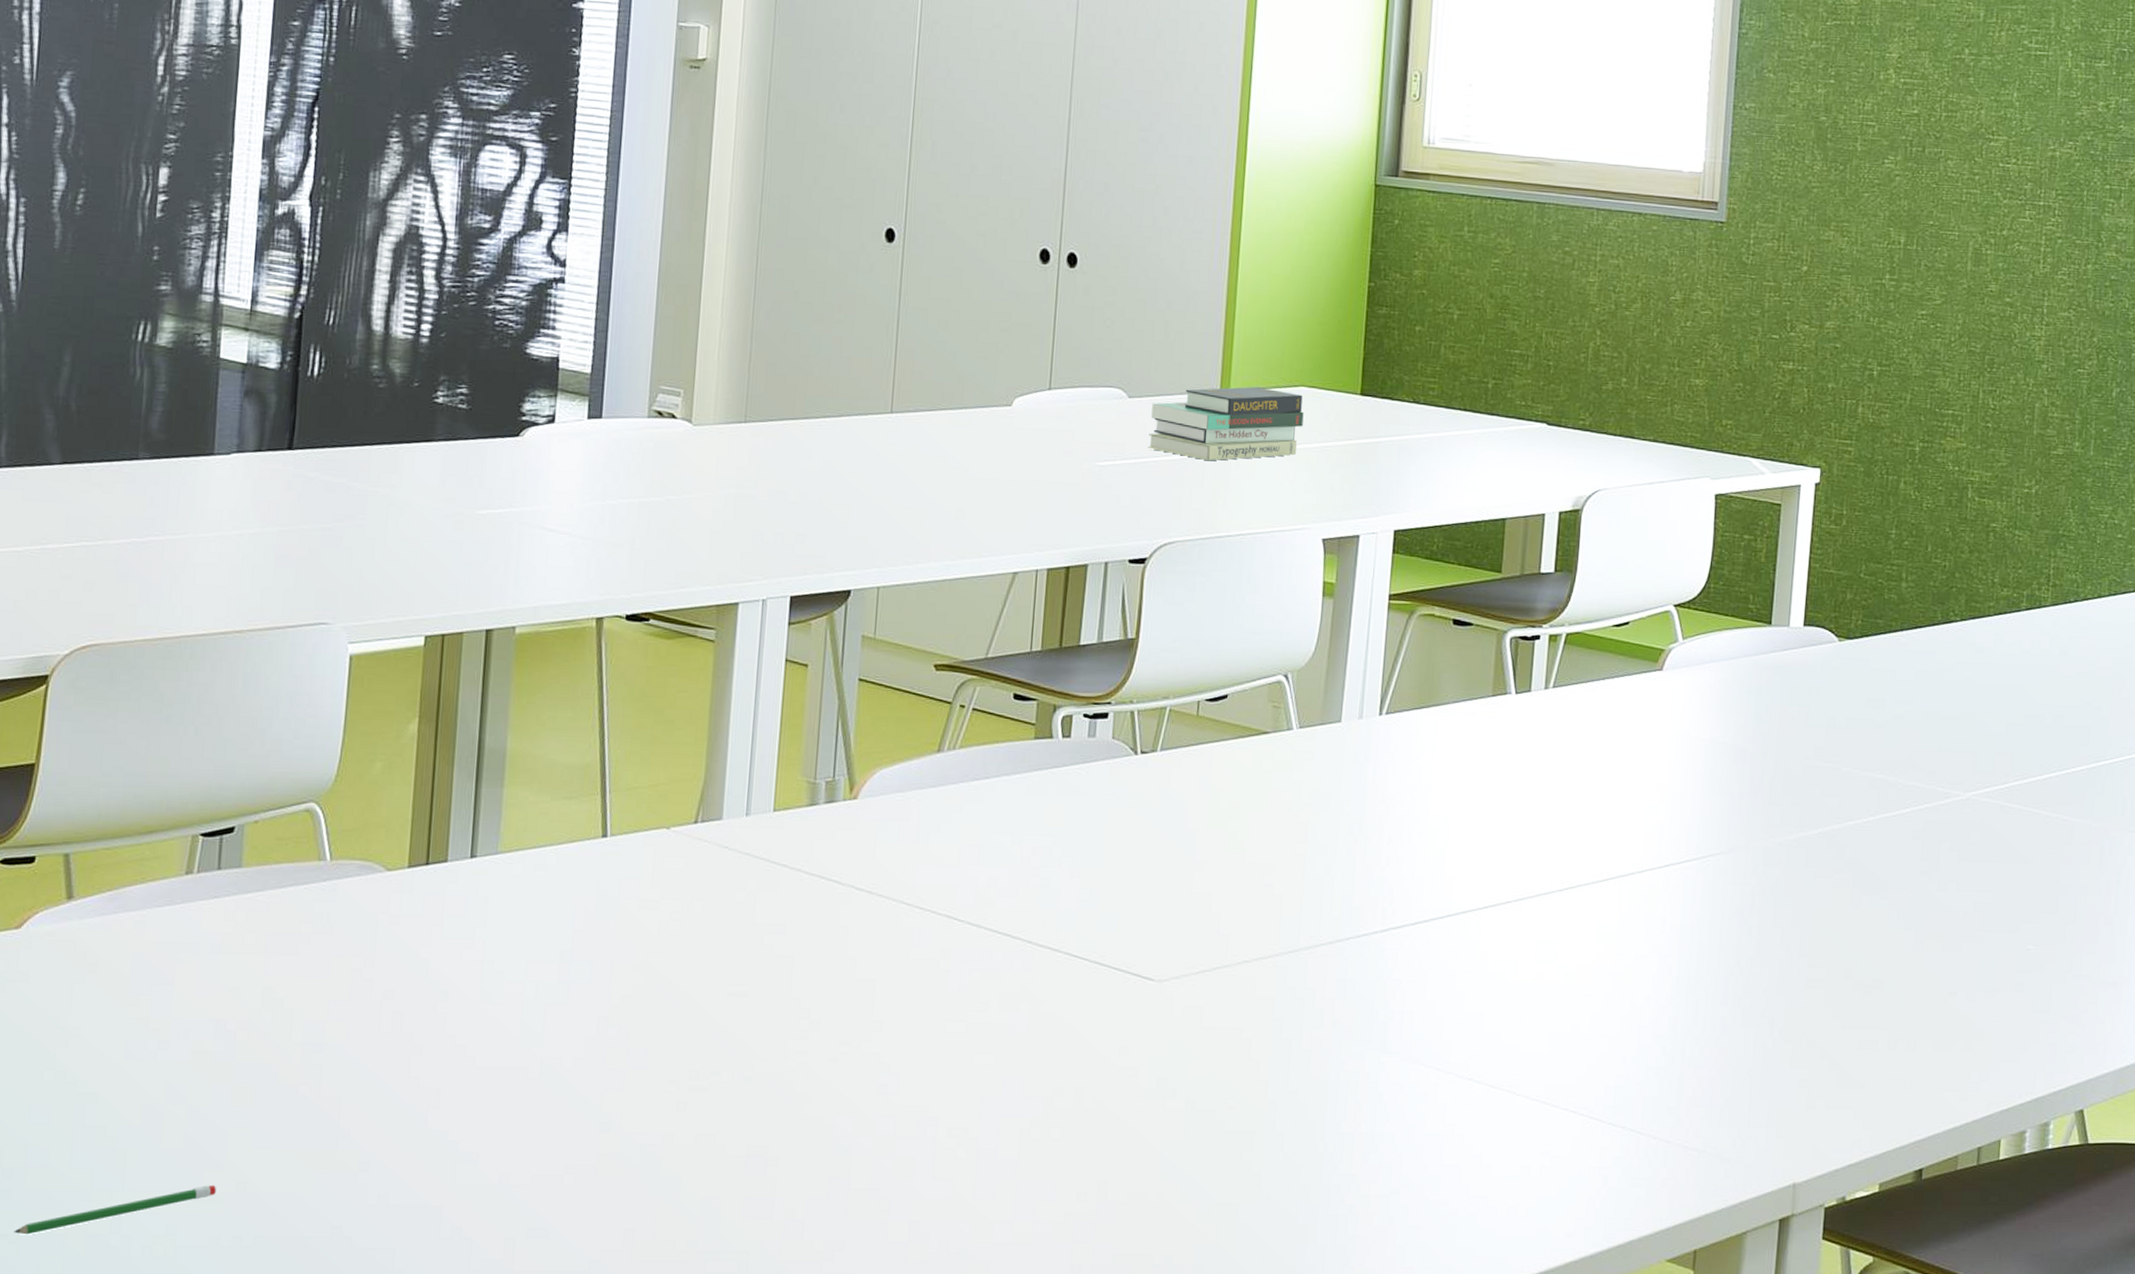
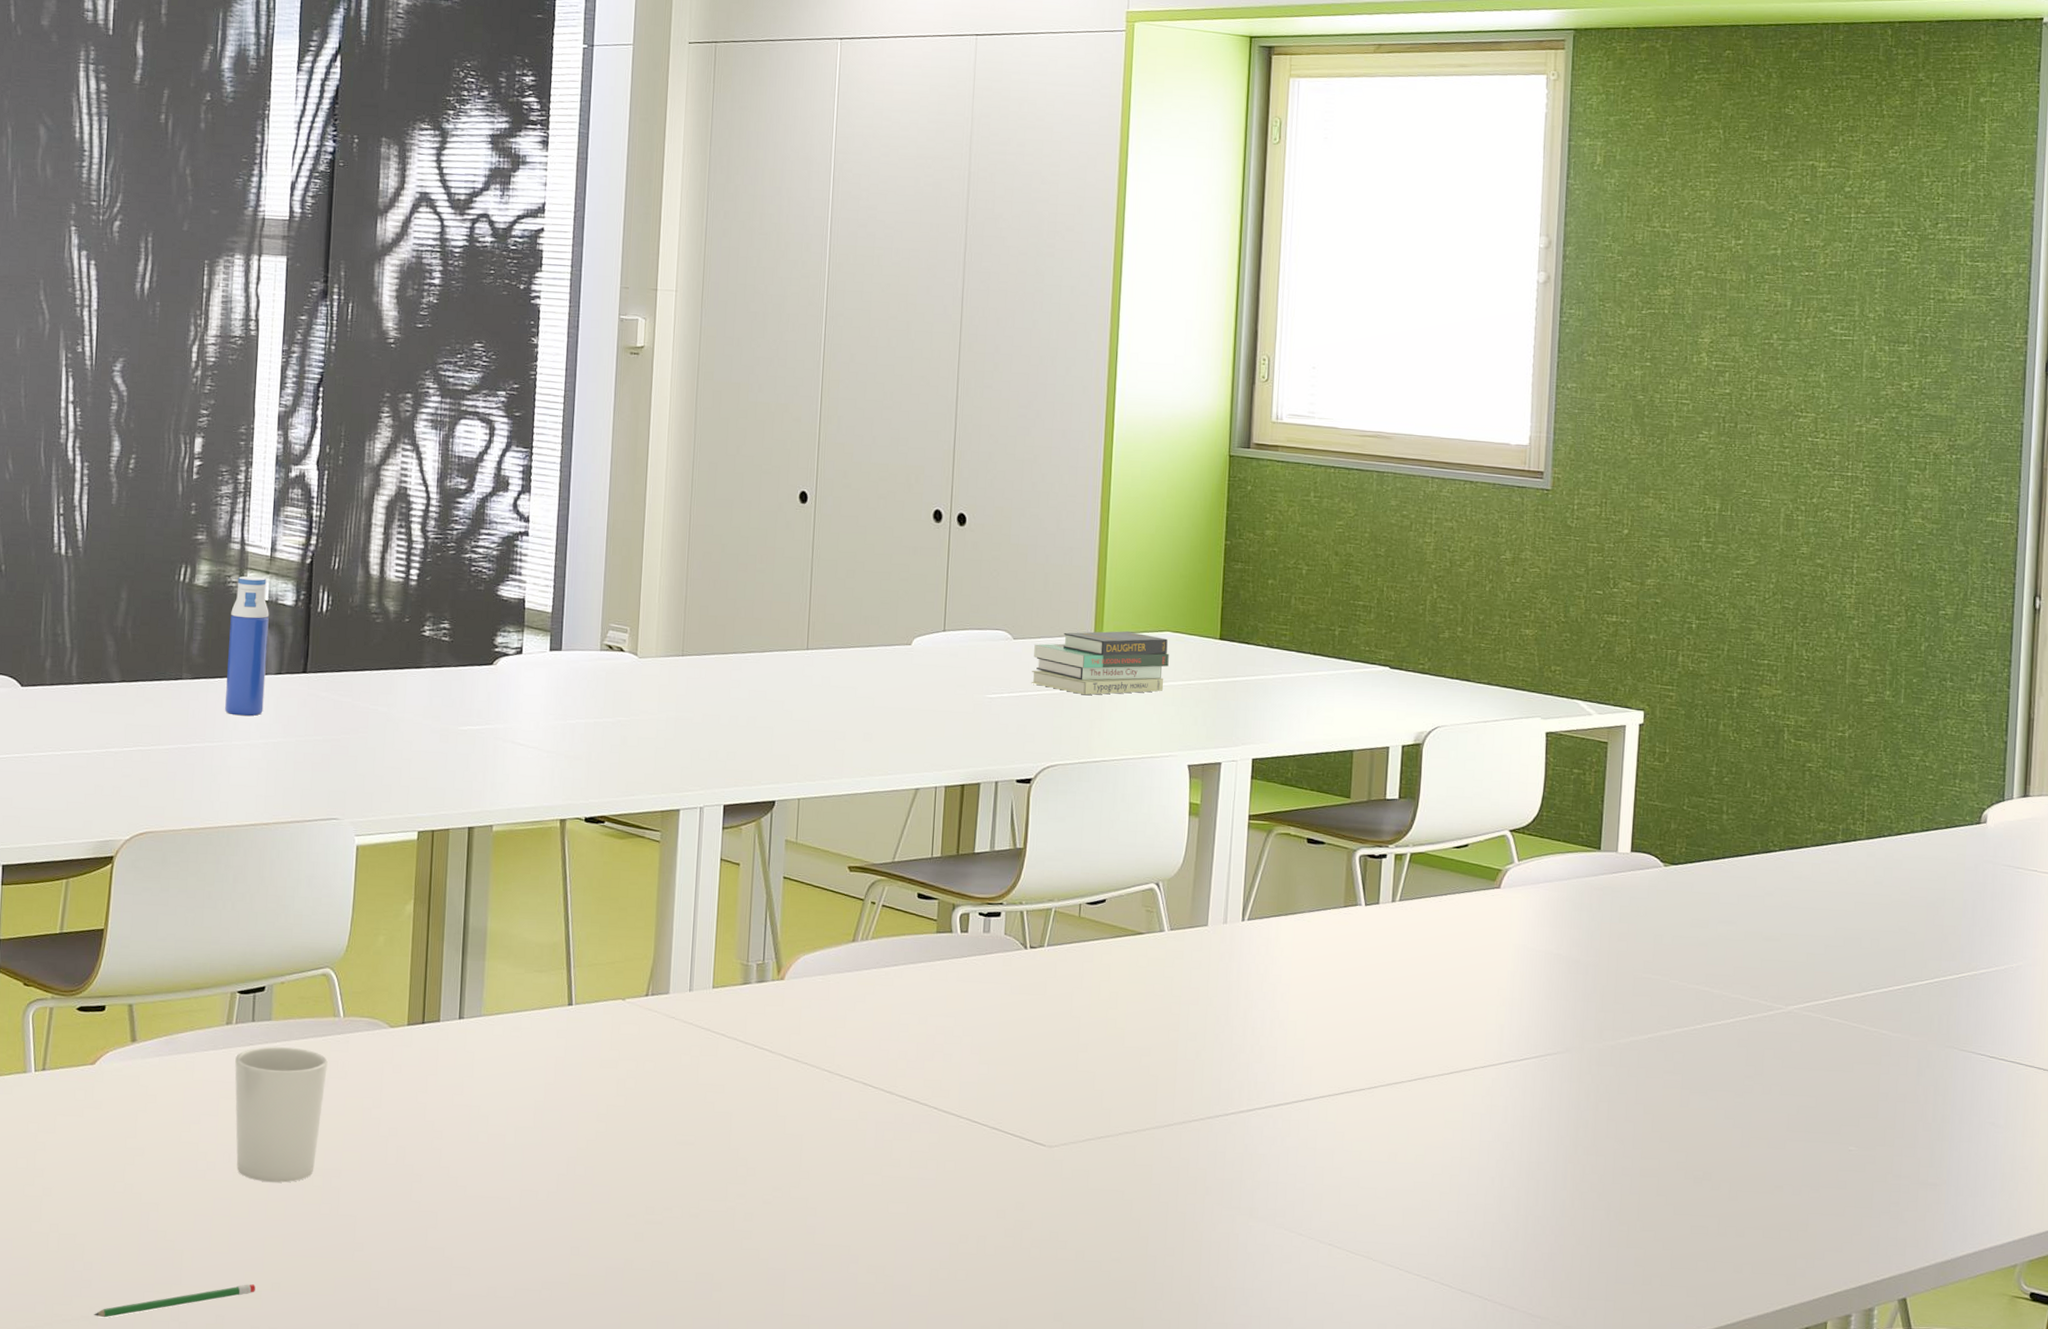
water bottle: none [190,333,248,503] -> present [224,576,269,716]
mug: none [195,899,310,1061] -> present [234,1046,328,1183]

